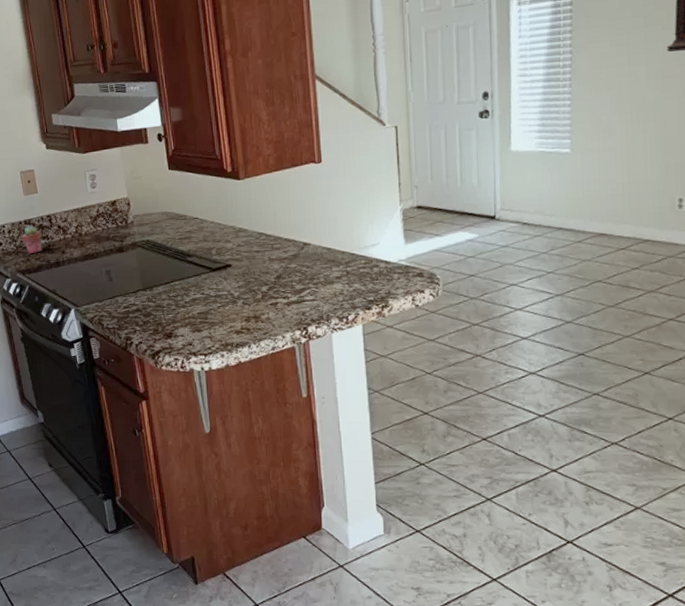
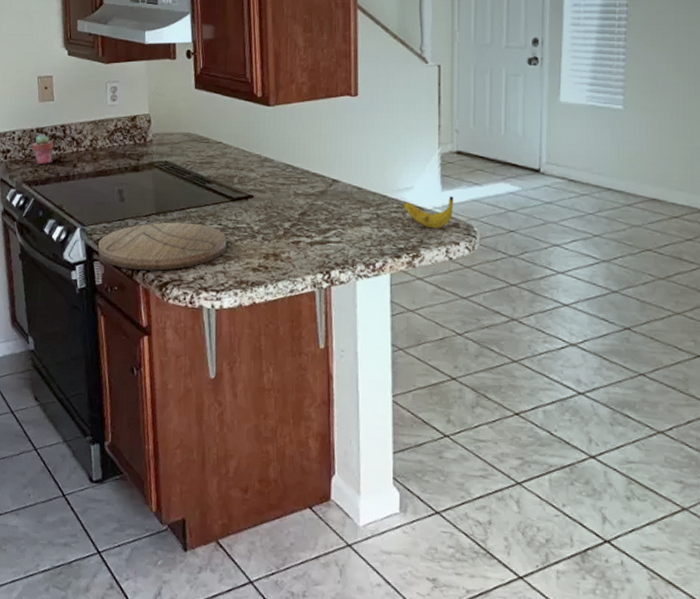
cutting board: none [93,295,211,343] -> present [98,222,227,271]
banana: none [370,248,417,280] -> present [403,196,454,229]

